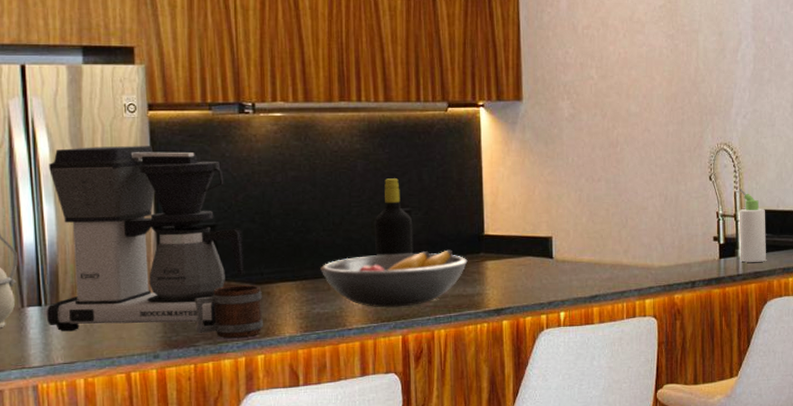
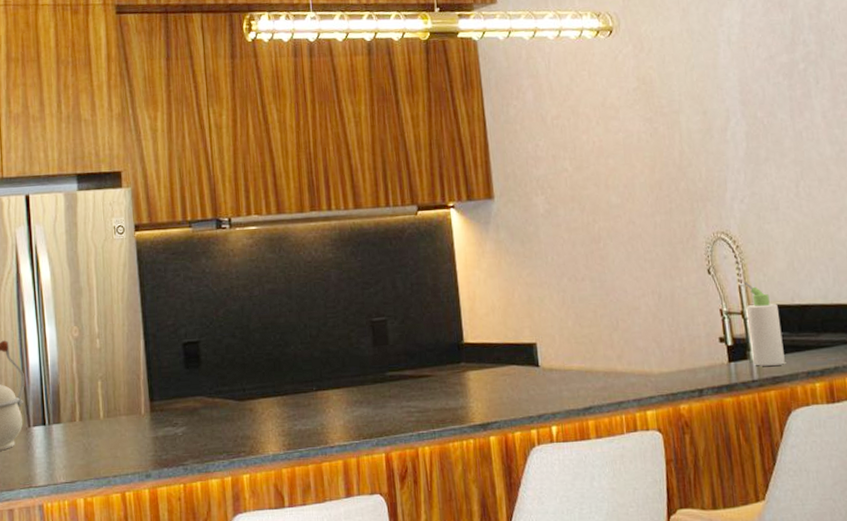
coffee maker: present [47,146,245,332] -> none [50,265,228,451]
mug: present [194,284,263,339] -> none [182,400,247,457]
fruit bowl: present [320,249,468,308] -> none [300,360,449,424]
bottle: present [375,178,414,256] -> none [351,287,392,369]

